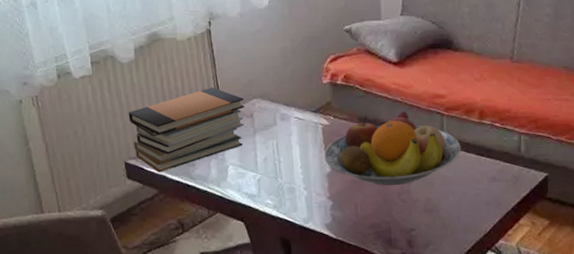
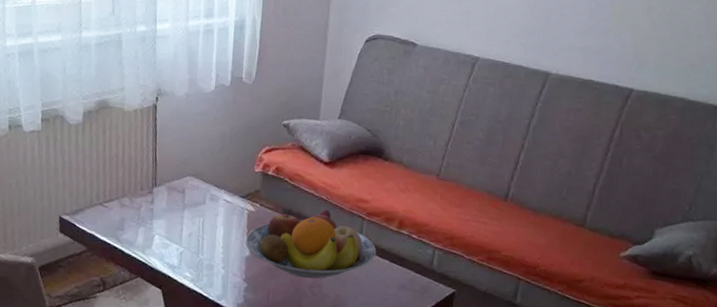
book stack: present [128,87,245,173] -> none [69,159,179,232]

